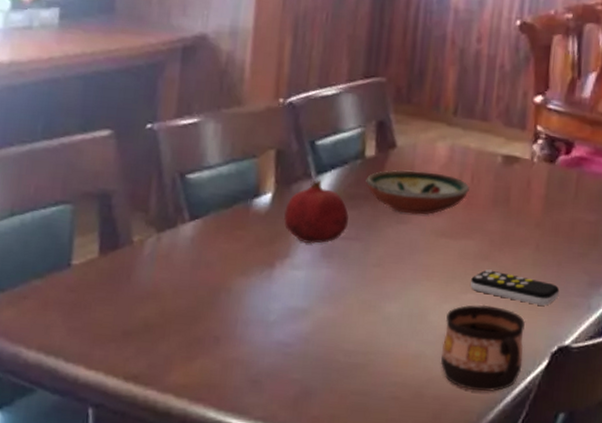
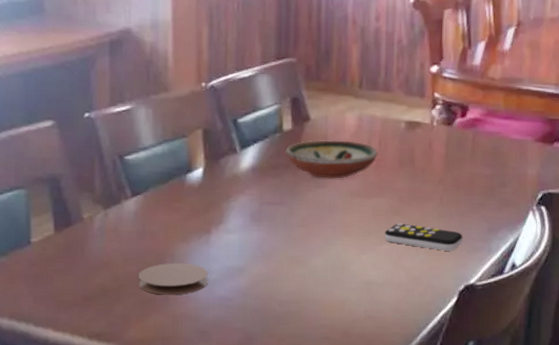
coaster: none [187,298,267,336] -> present [138,262,209,295]
fruit: present [284,180,349,243] -> none [216,153,272,210]
cup: present [441,304,526,392] -> none [364,253,435,328]

